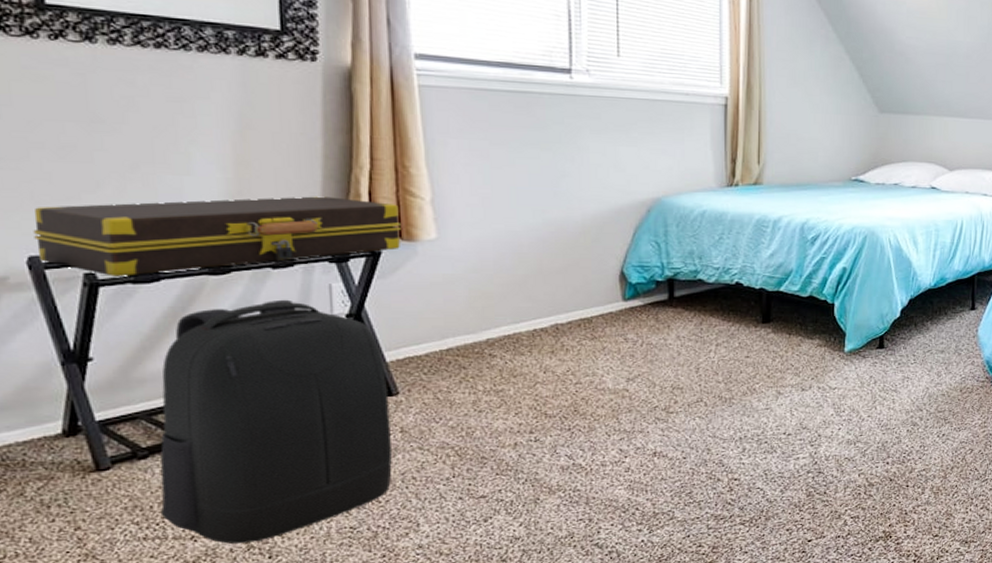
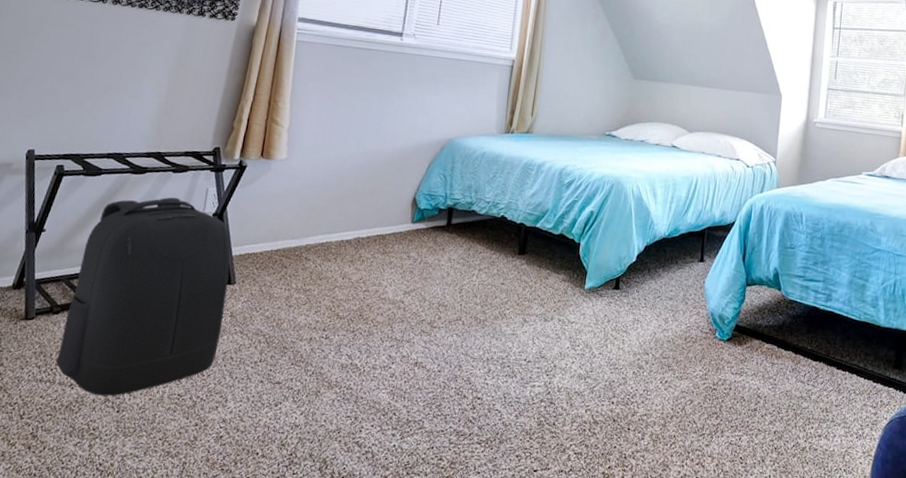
suitcase: present [33,196,401,277] -> none [33,114,265,170]

